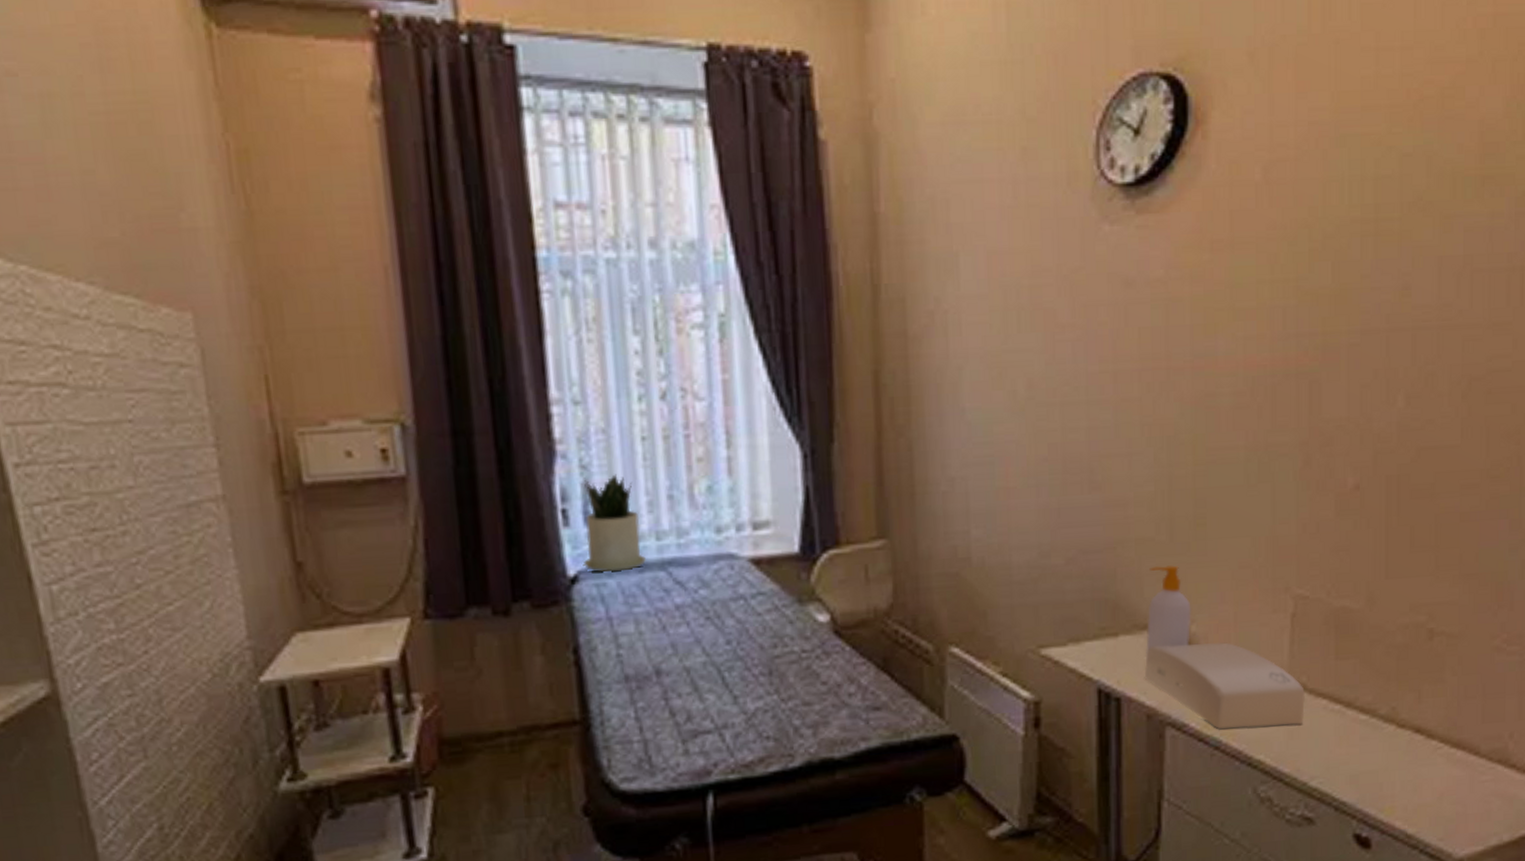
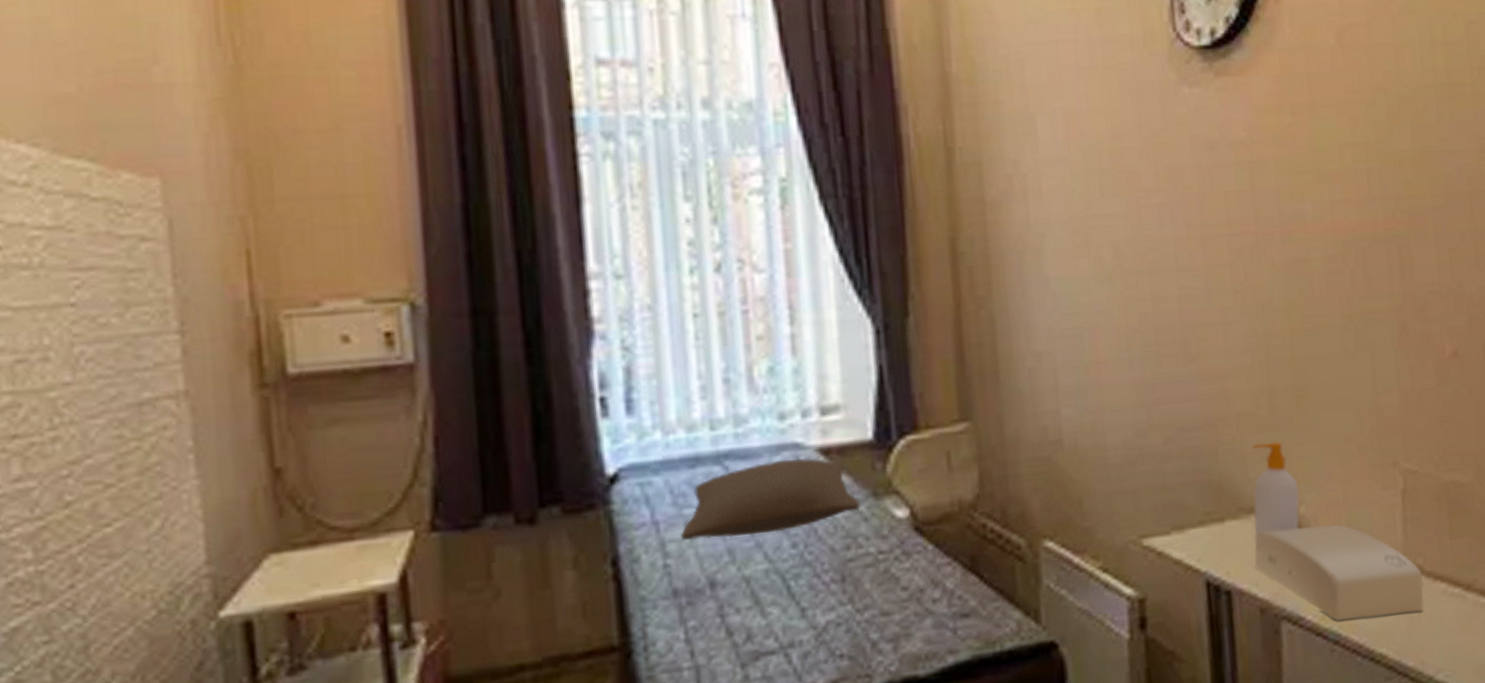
planter: present [584,474,646,573] -> none [625,356,698,469]
pillow: none [630,567,788,635] -> present [680,458,862,542]

